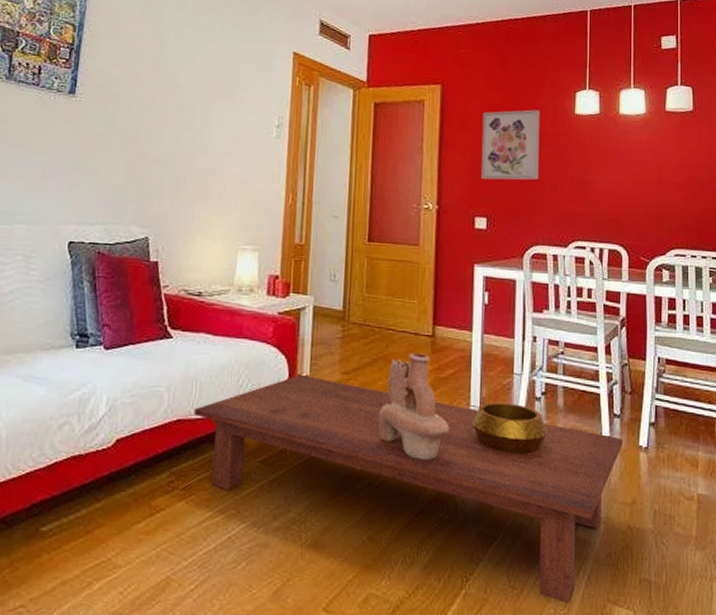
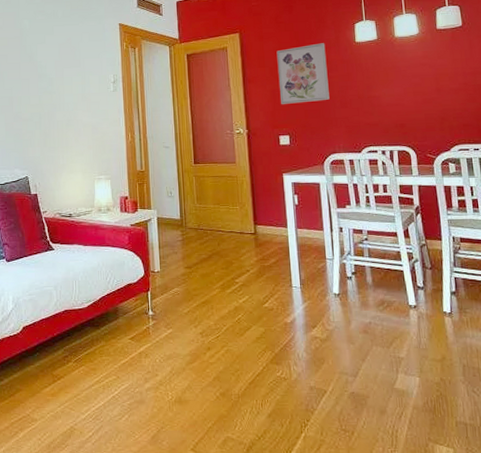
coffee table: present [194,374,623,605] -> none [77,270,429,444]
decorative vase: present [378,353,450,461] -> none [218,248,277,332]
decorative bowl: present [472,403,547,454] -> none [295,283,361,324]

